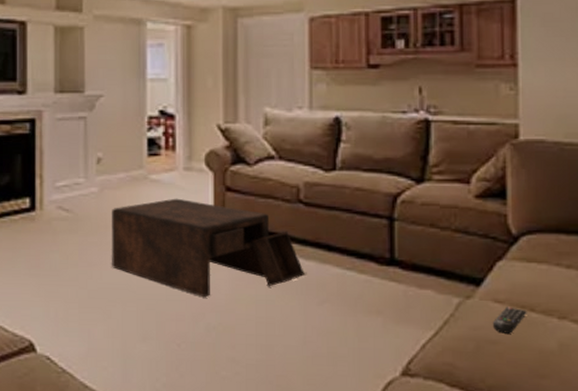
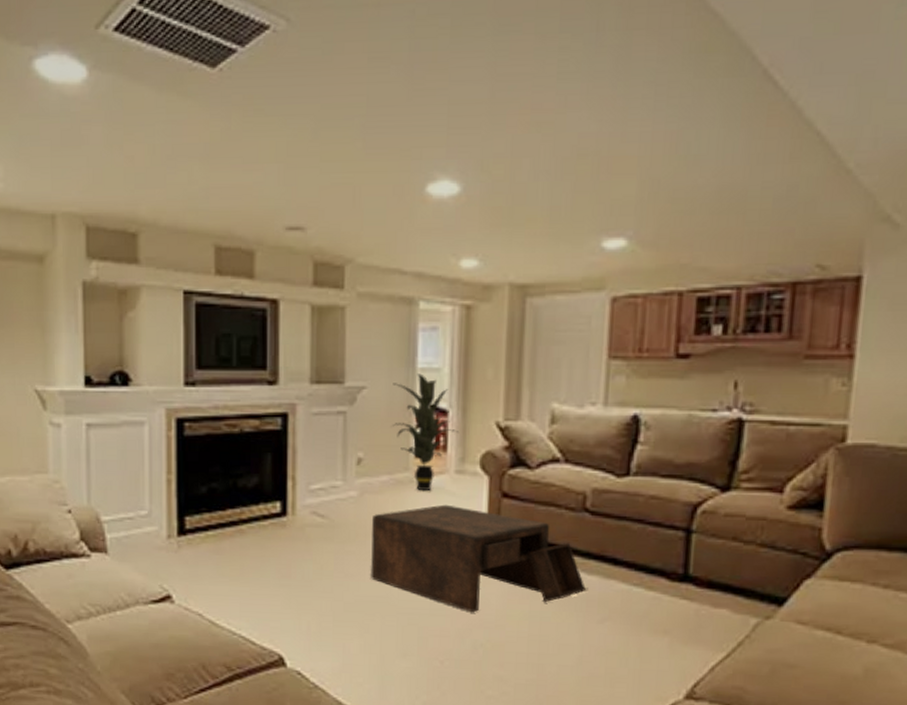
indoor plant: none [126,83,185,187] -> present [391,373,458,491]
remote control: present [492,306,527,334] -> none [791,628,833,657]

